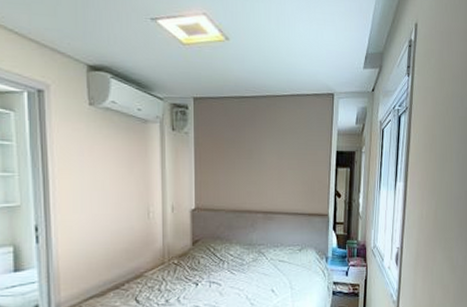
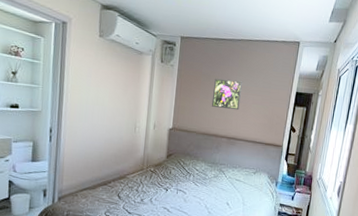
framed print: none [239,143,274,179] -> present [211,78,242,111]

